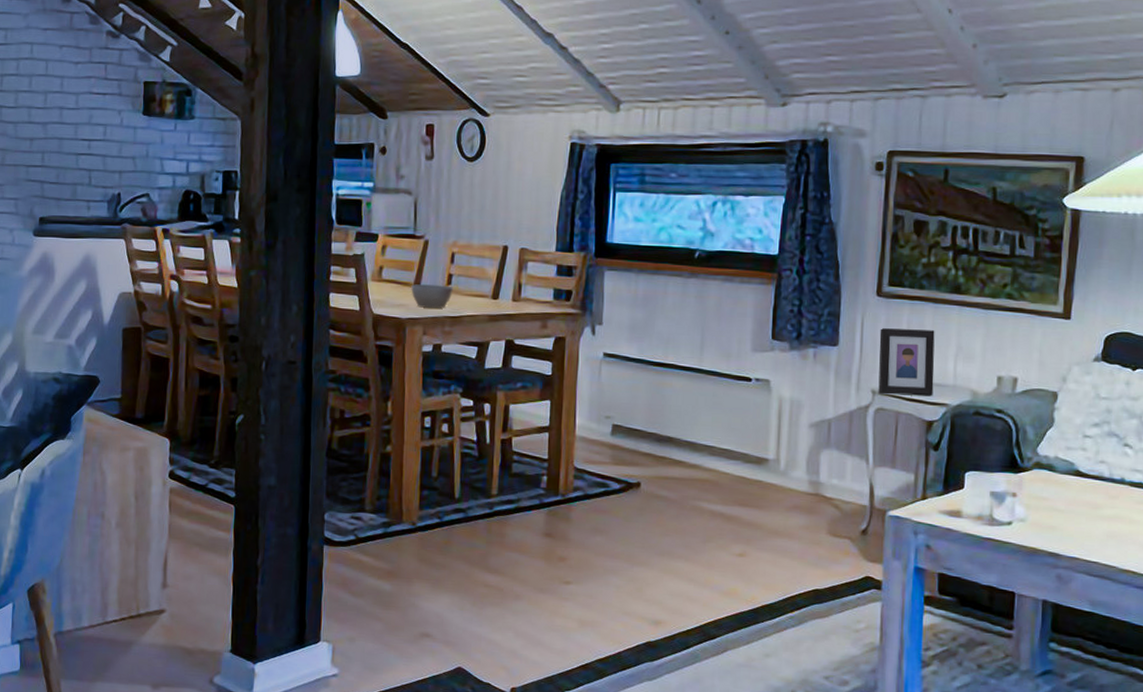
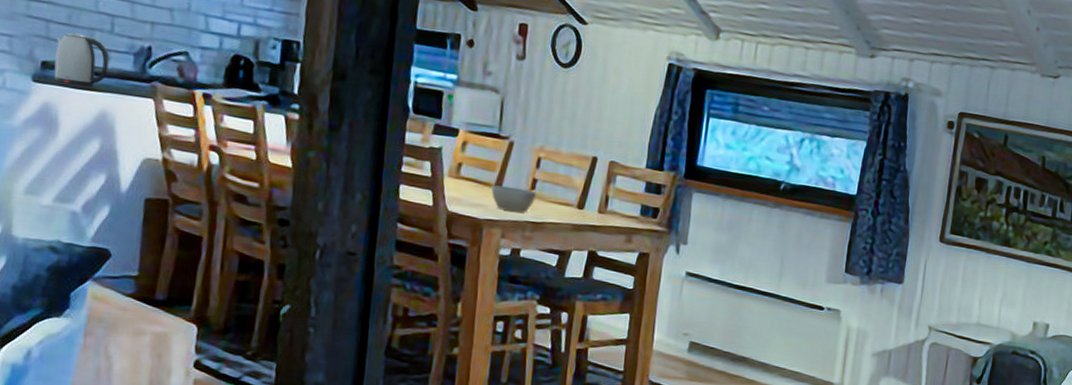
kettle: none [49,189,89,236] -> present [53,32,110,87]
picture frame: present [878,328,935,397] -> none [934,271,986,336]

